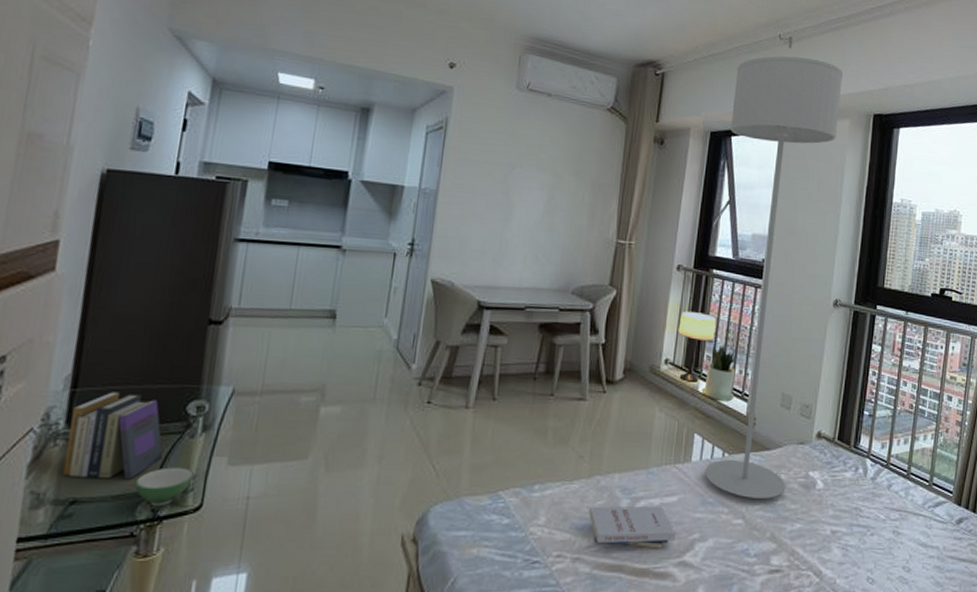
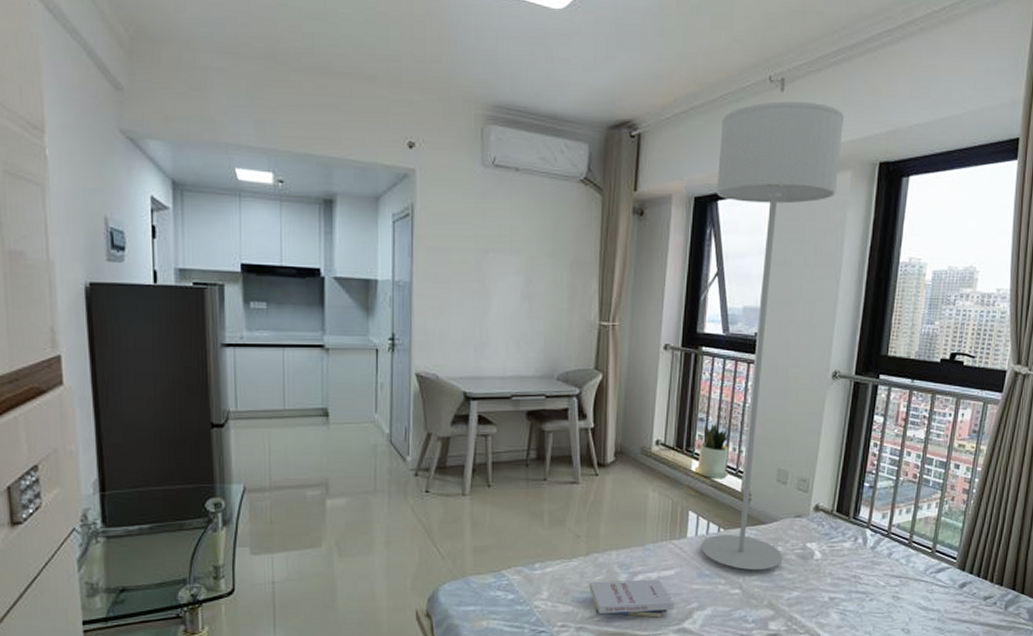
books: present [62,392,163,480] -> none [106,493,193,570]
bowl: present [134,467,195,507] -> none [172,558,223,592]
table lamp: present [678,312,716,382] -> none [668,392,707,462]

